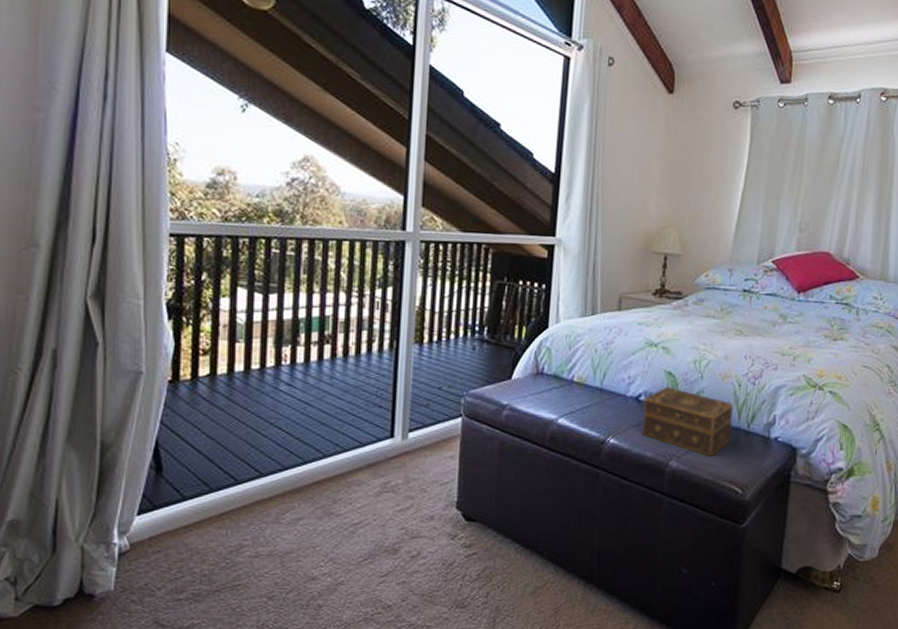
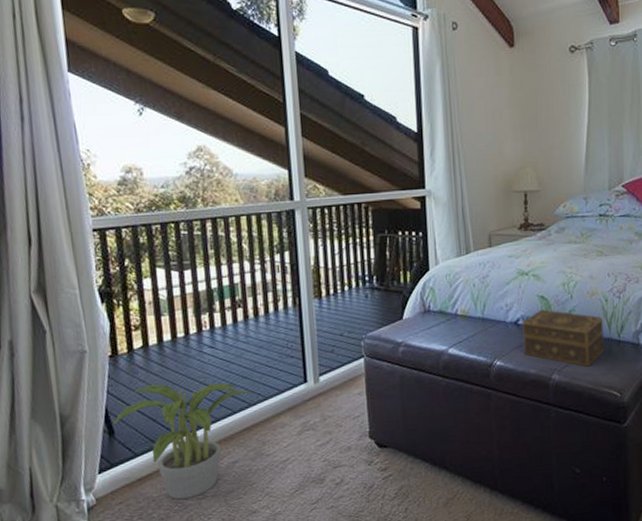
potted plant: none [162,419,331,556] -> present [112,382,254,500]

